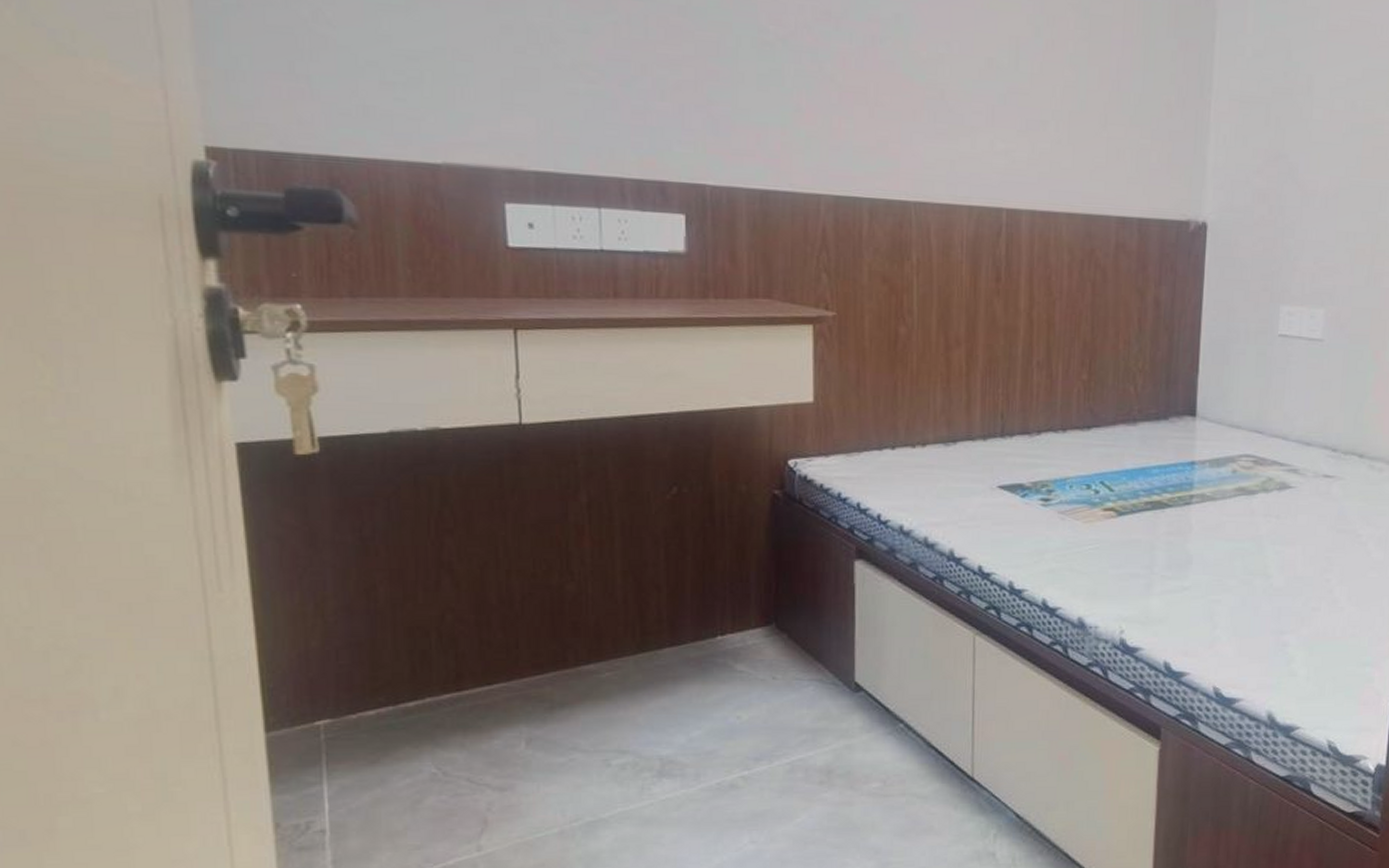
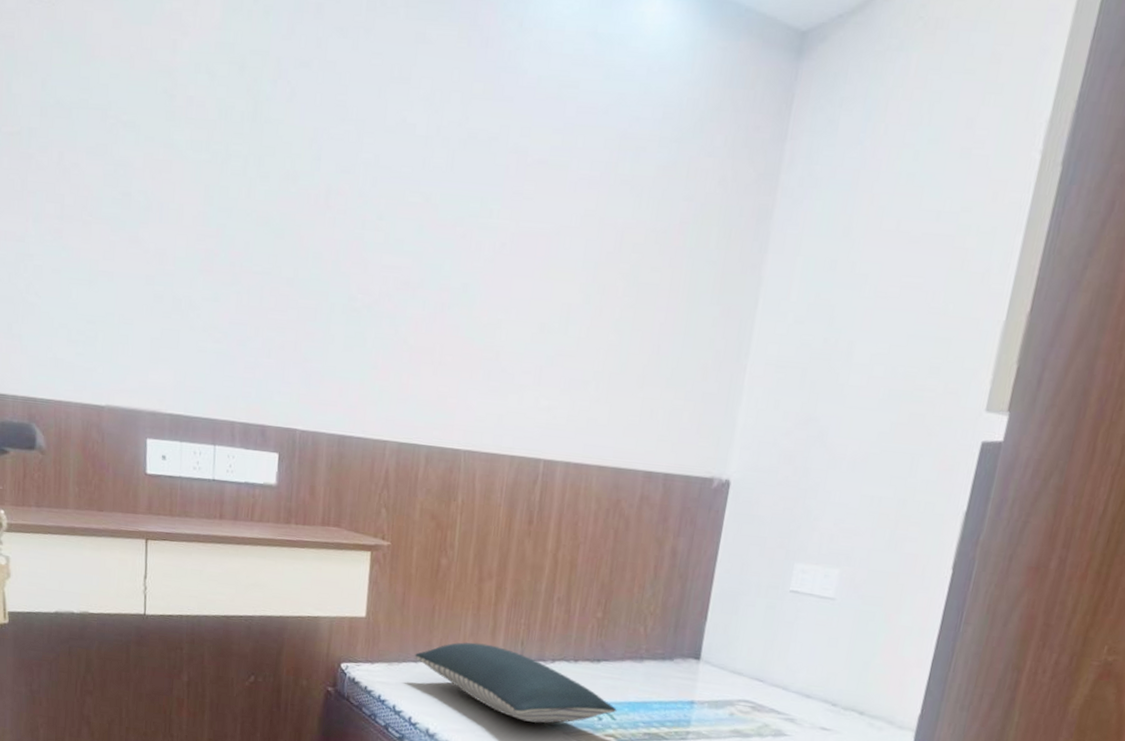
pillow: none [877,420,1114,504] -> present [414,642,617,723]

